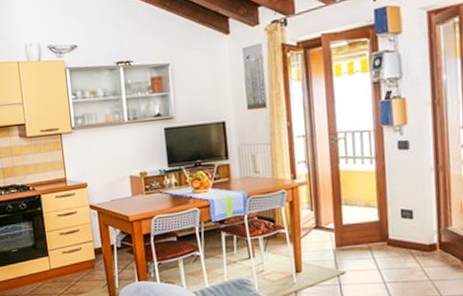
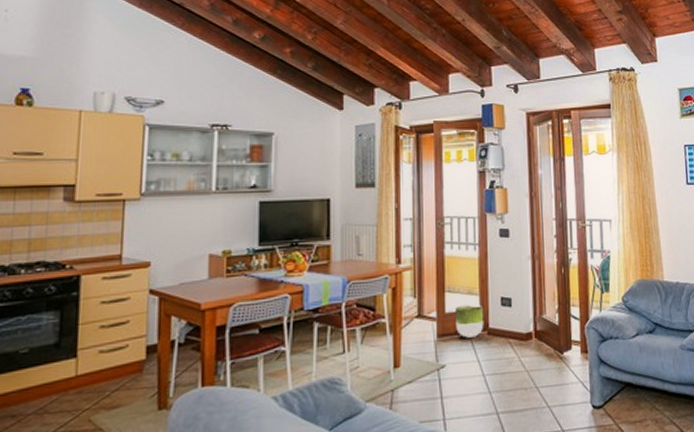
planter: none [353,216,384,248] -> present [455,304,484,338]

